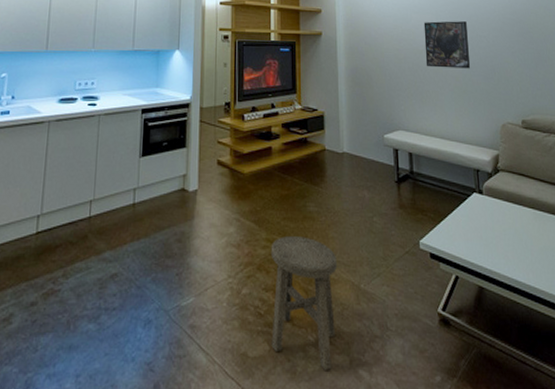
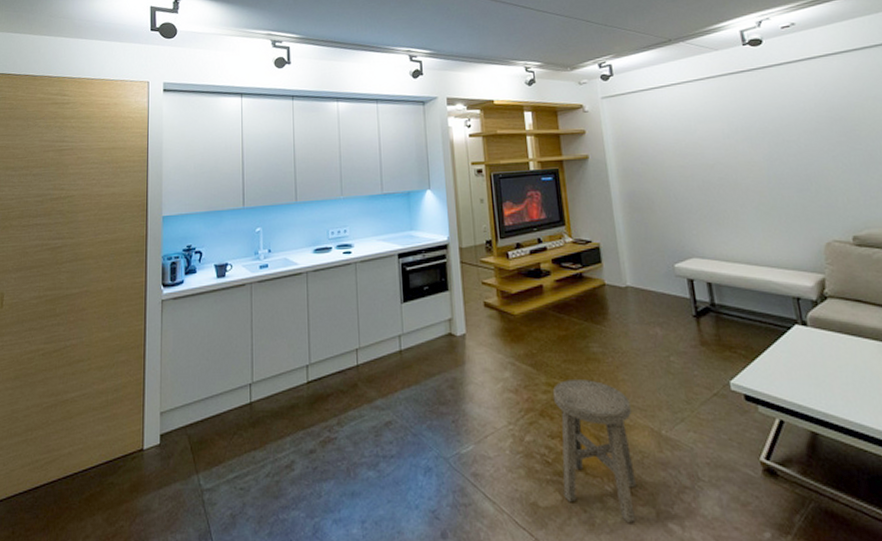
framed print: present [423,21,471,69] -> none [712,126,779,184]

